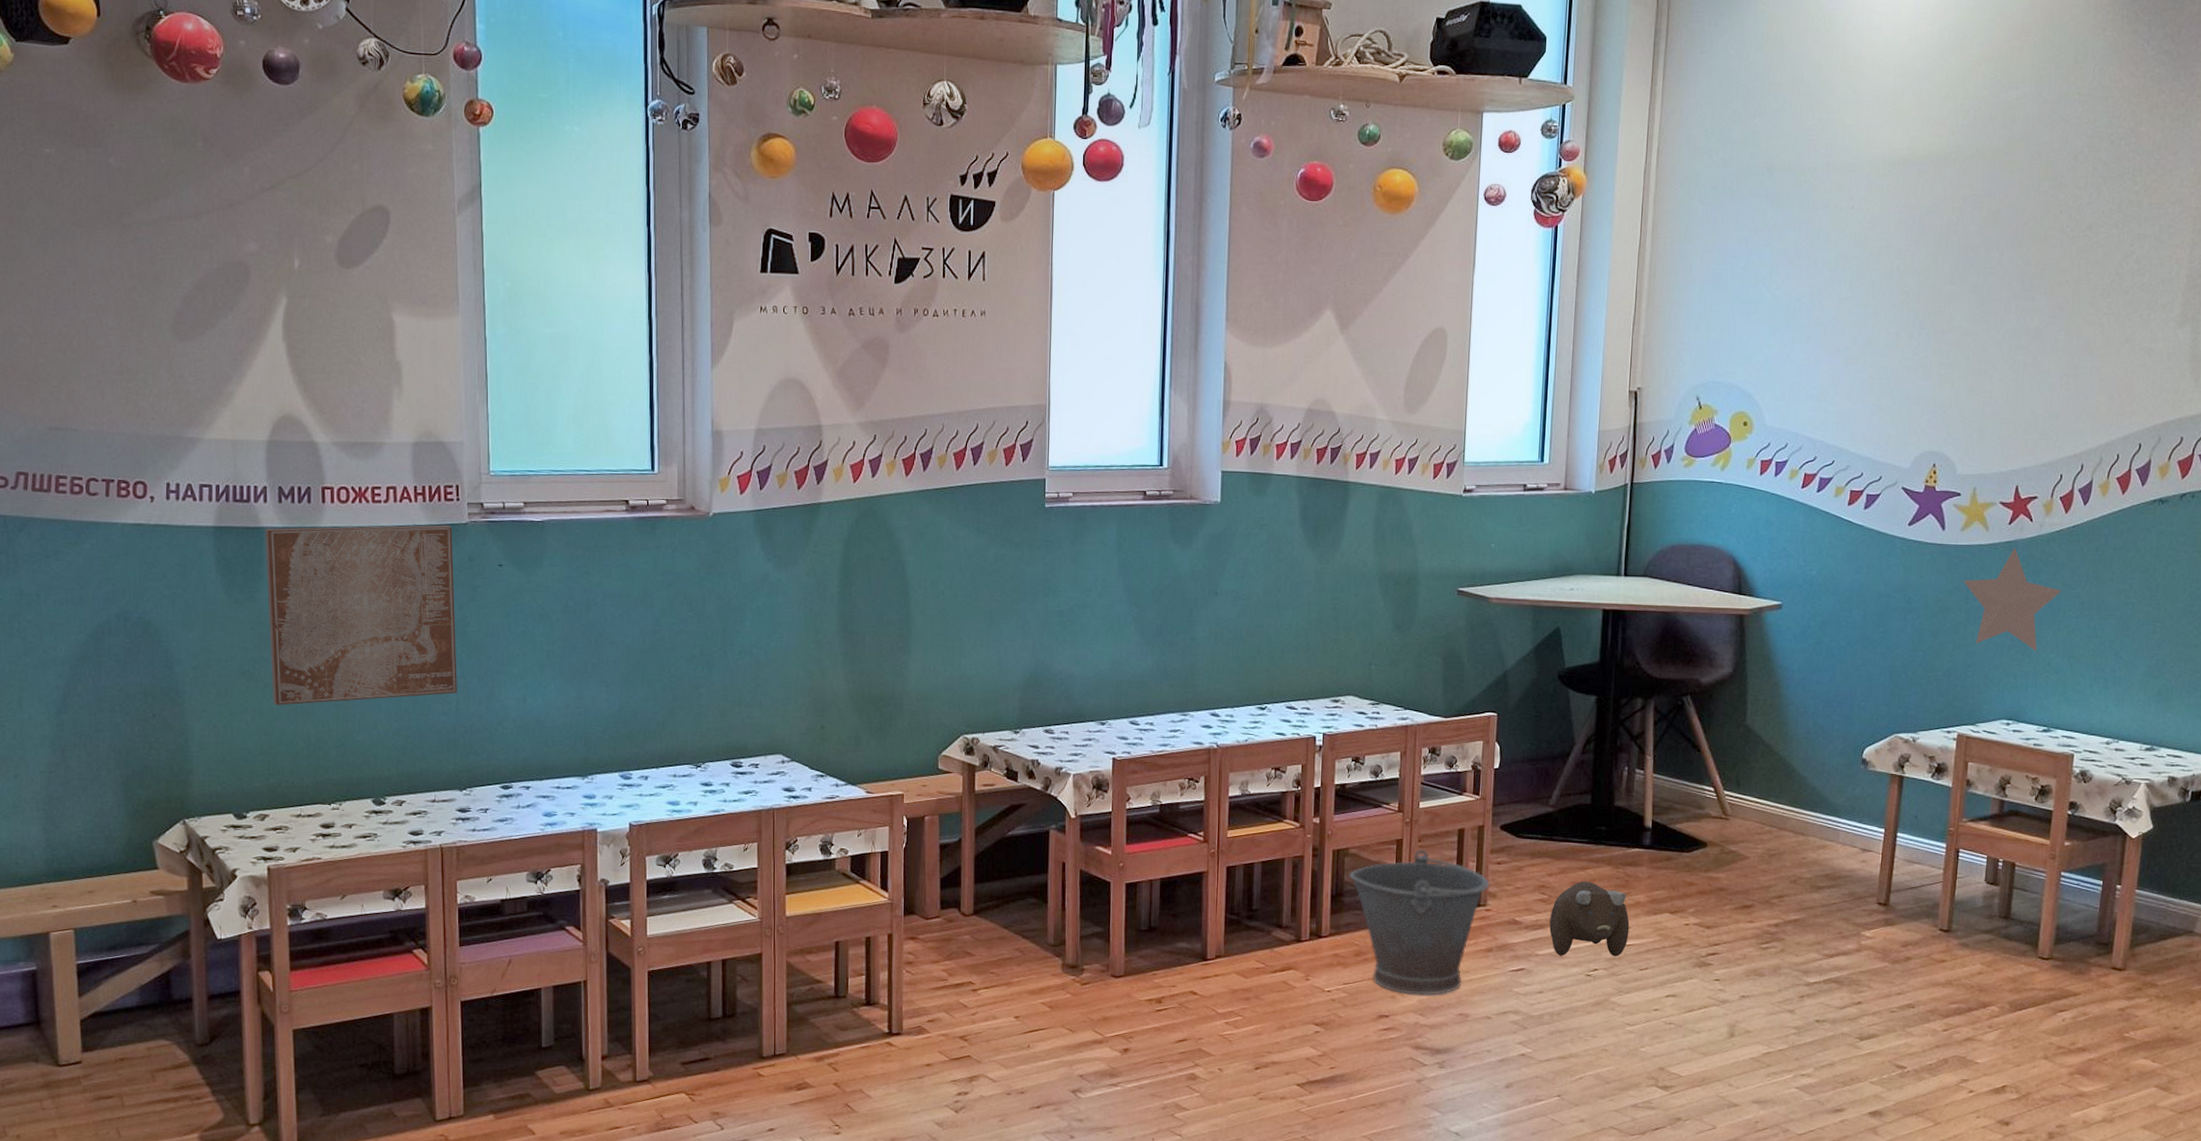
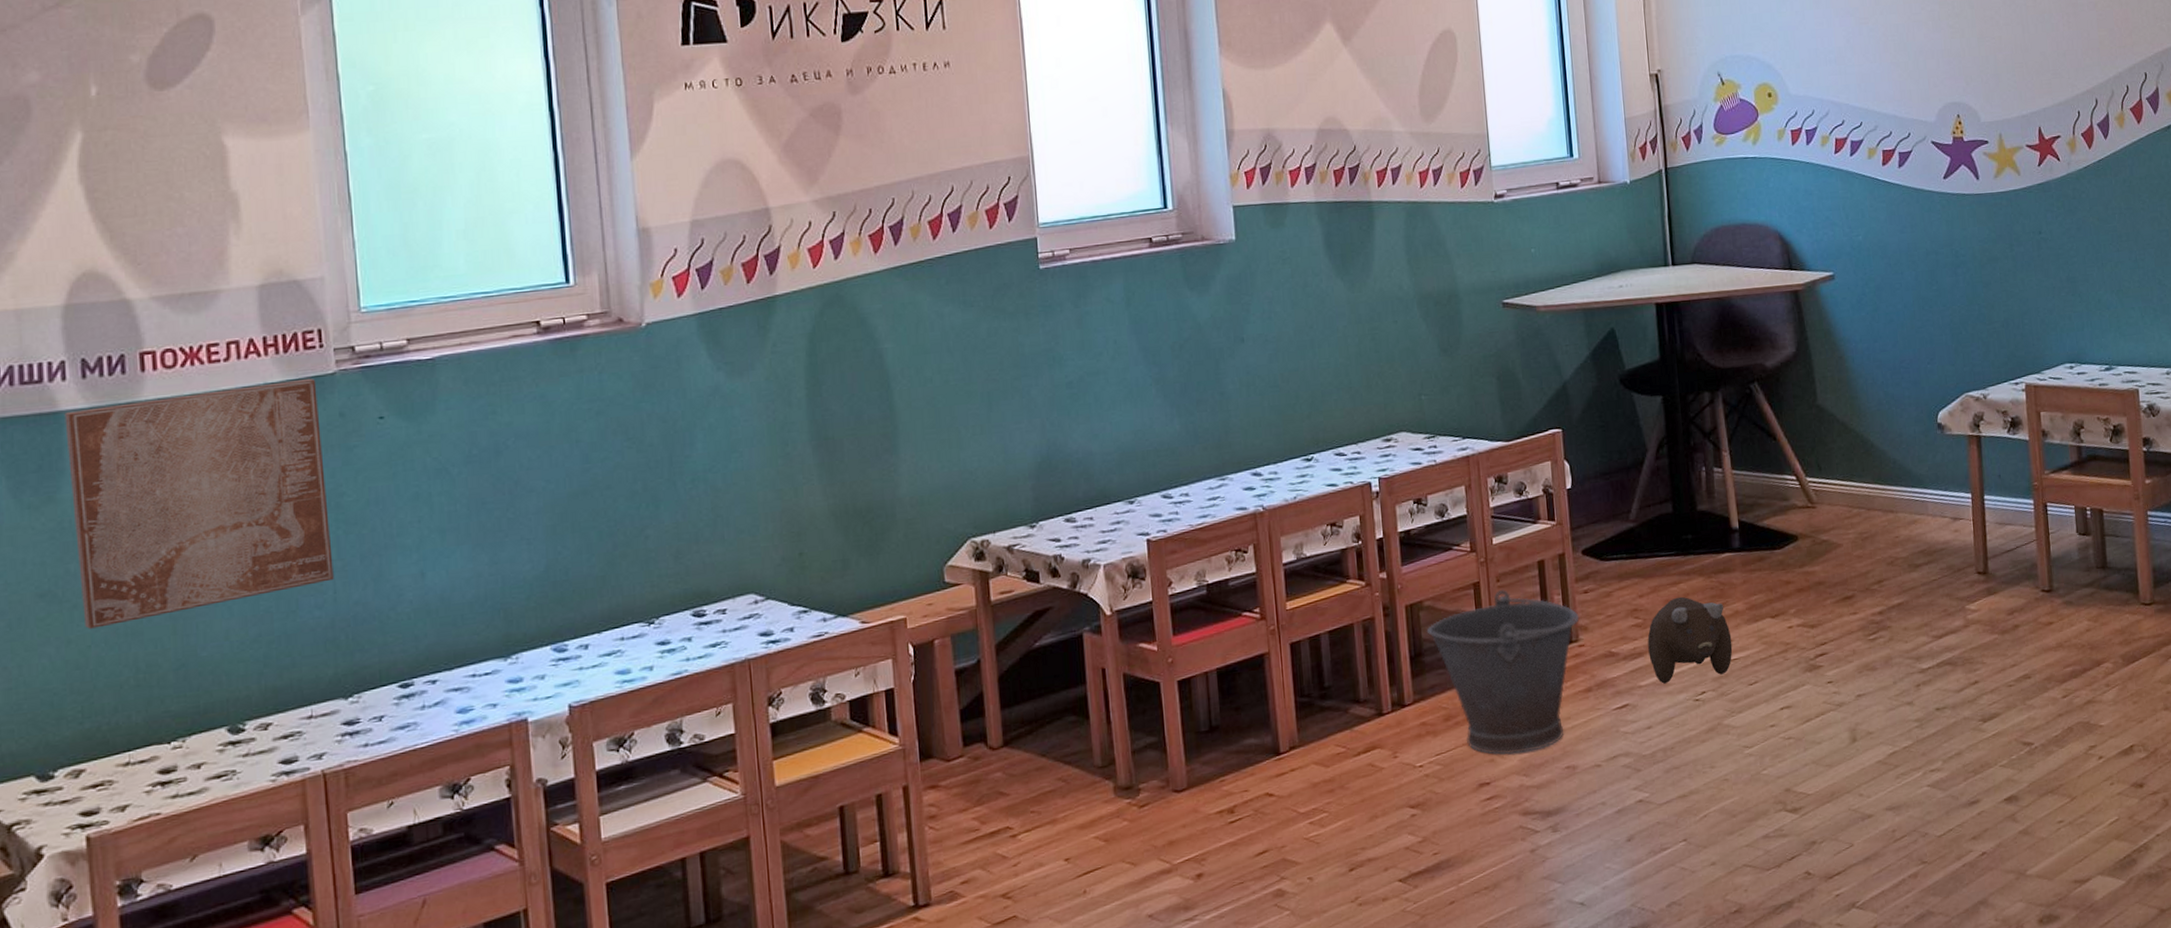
decorative star: present [1963,548,2061,651] -> none [2005,189,2099,290]

